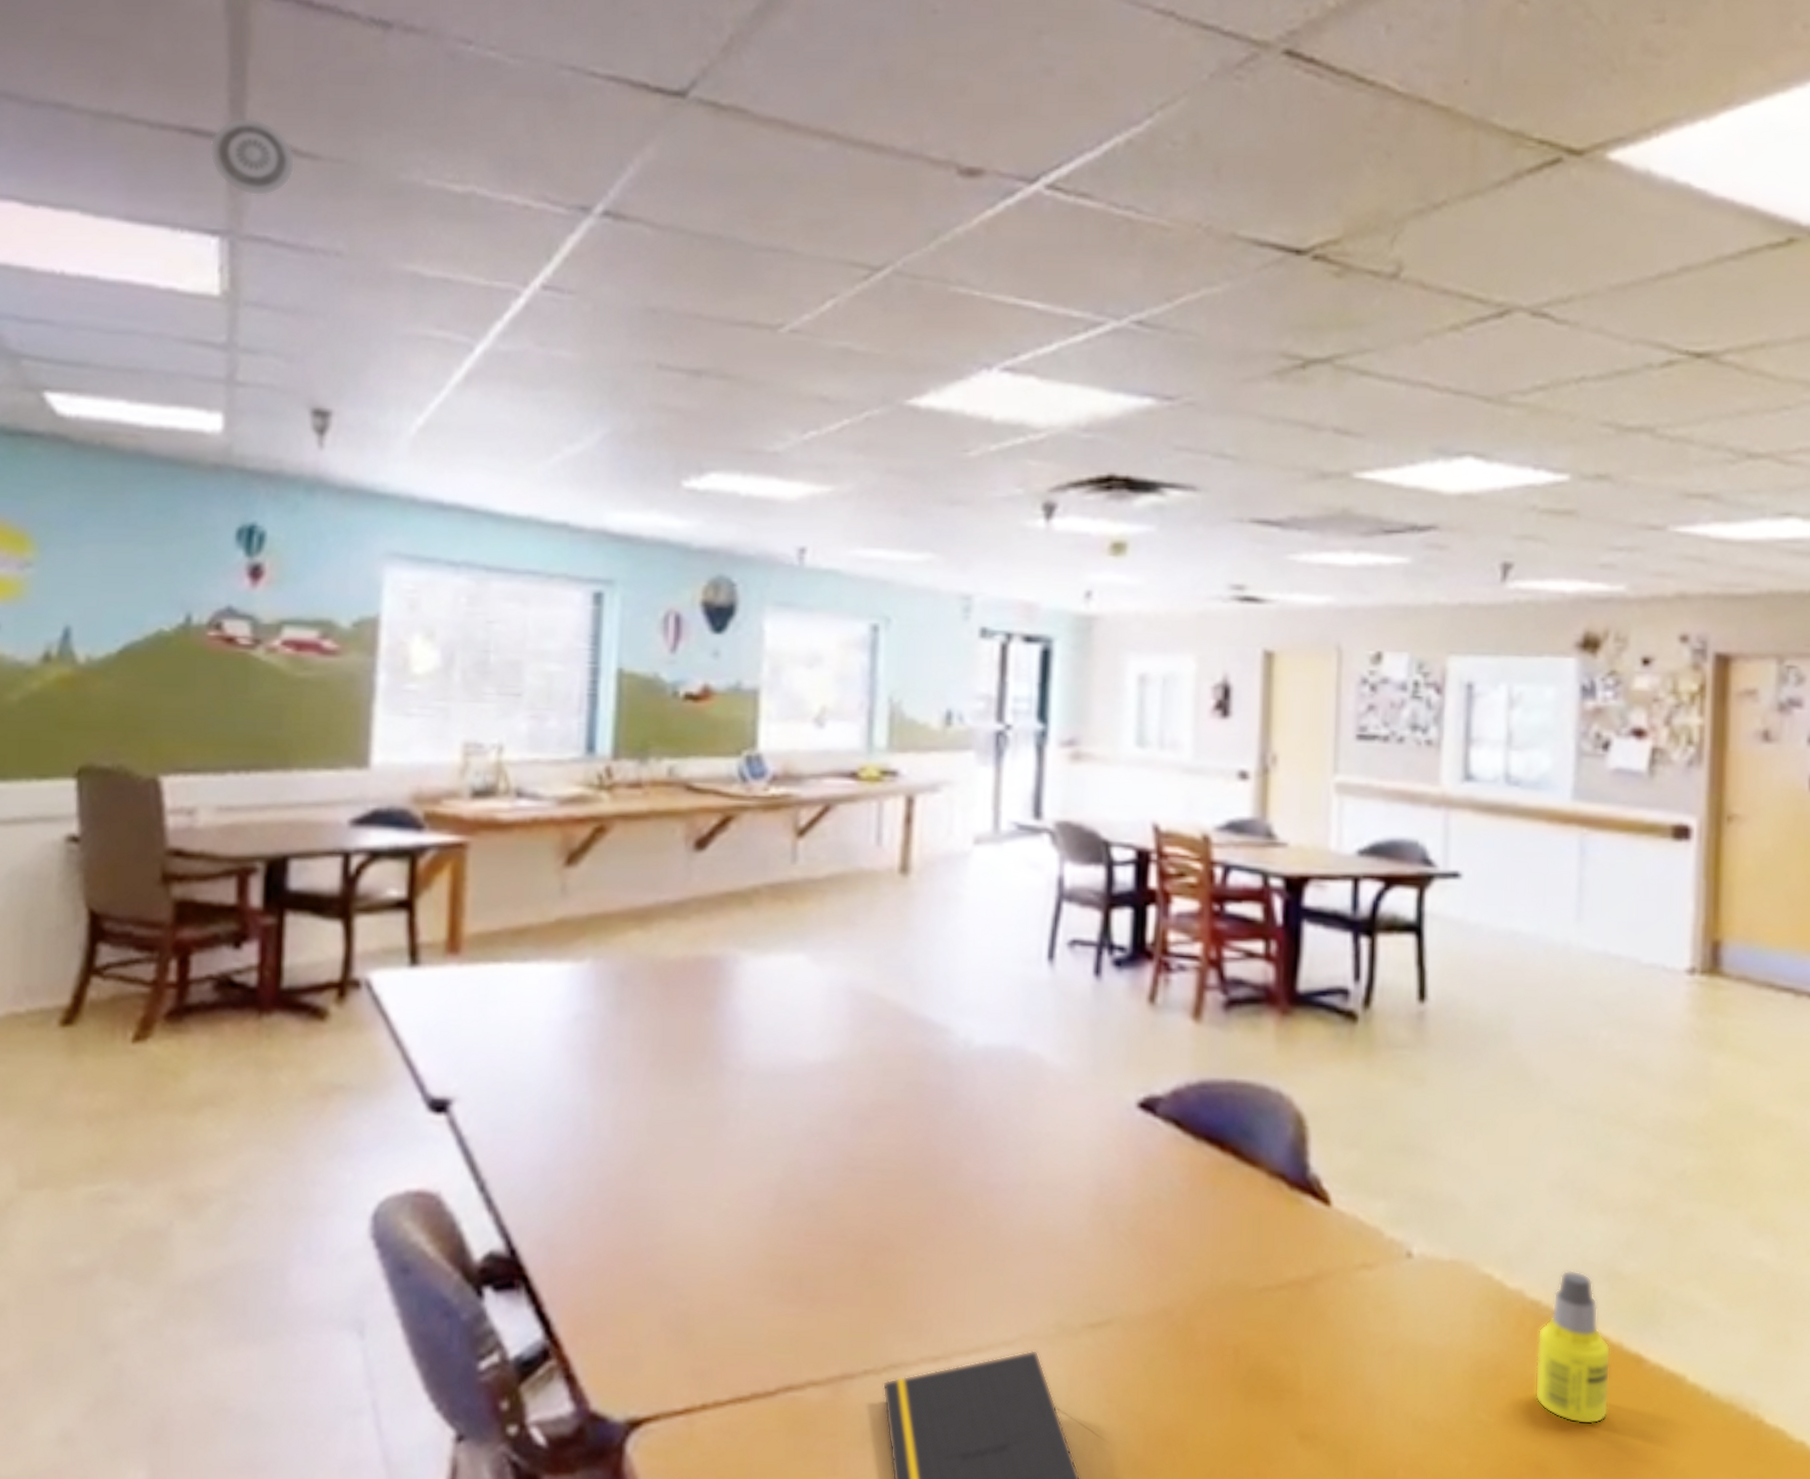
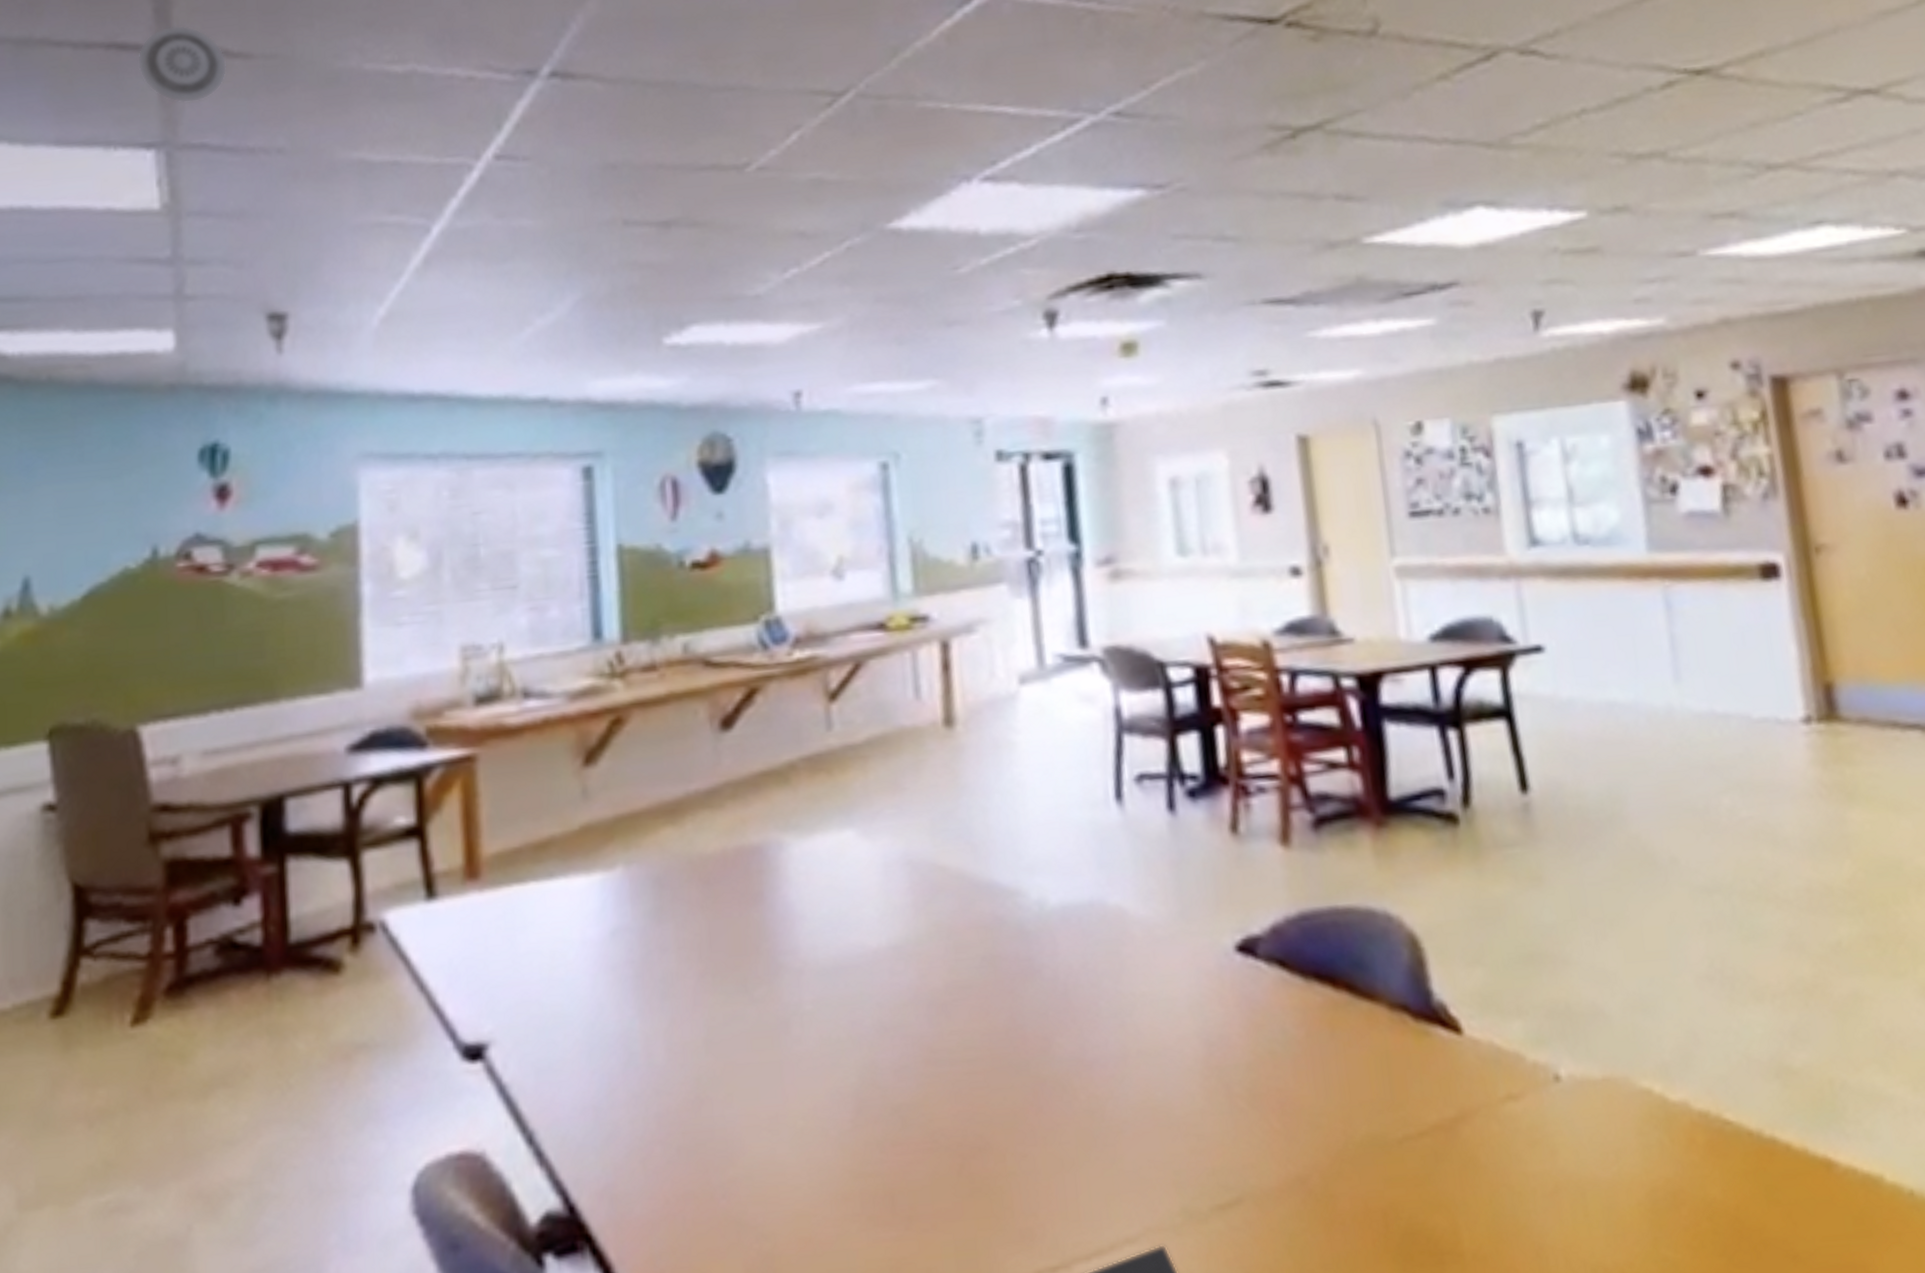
bottle: present [1534,1270,1611,1425] -> none [1712,1071,1806,1248]

